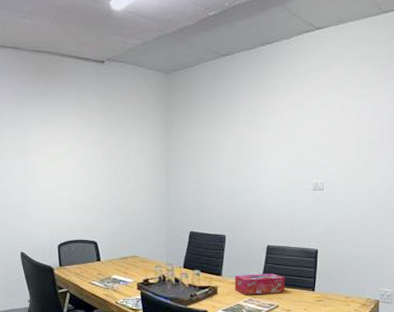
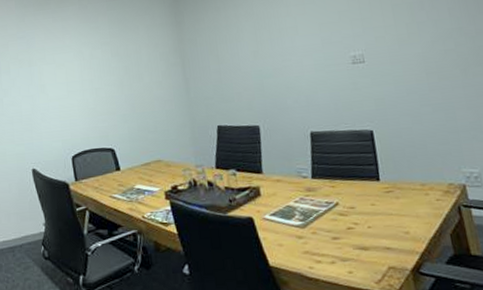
tissue box: present [235,273,286,295] -> none [278,164,343,193]

